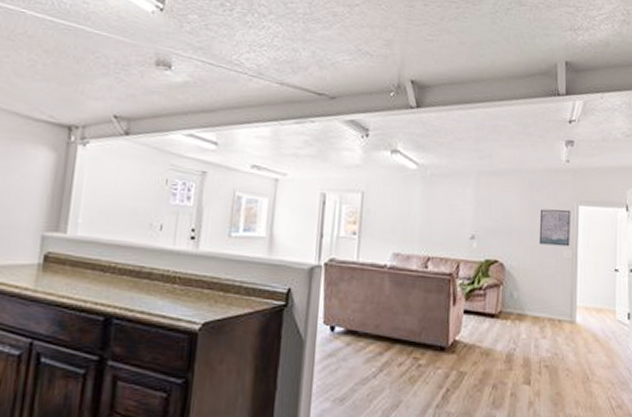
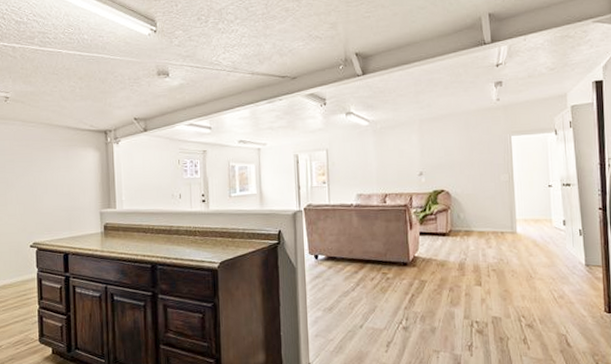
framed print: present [538,209,571,247] -> none [477,140,506,173]

